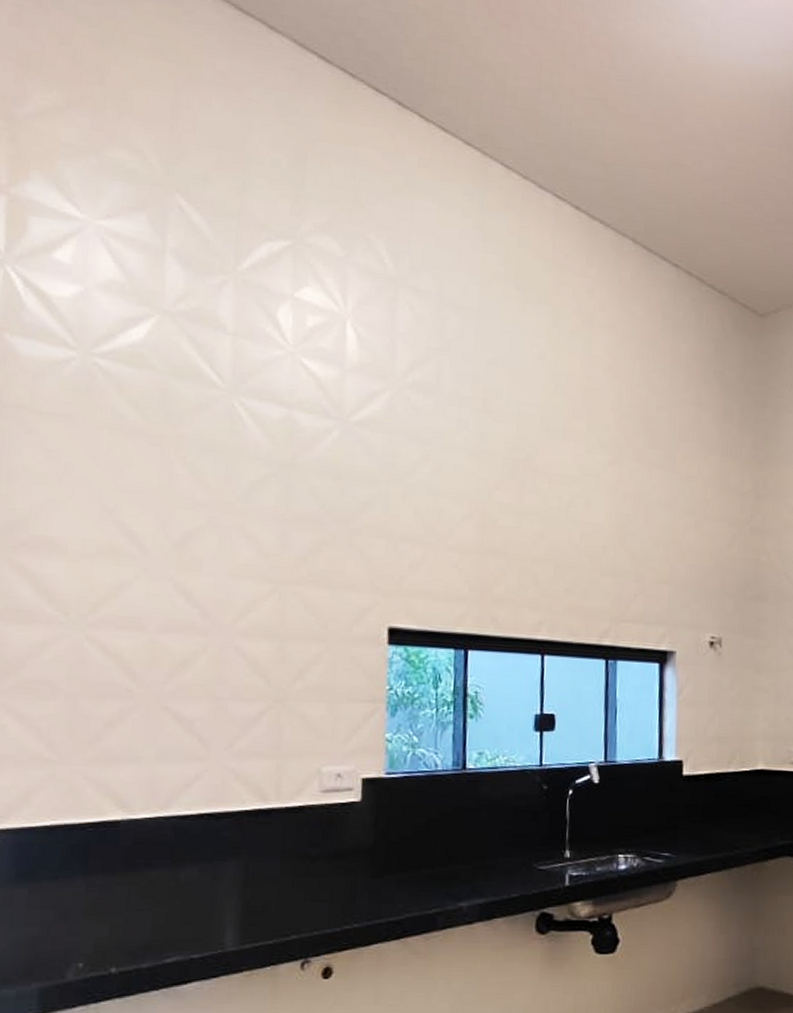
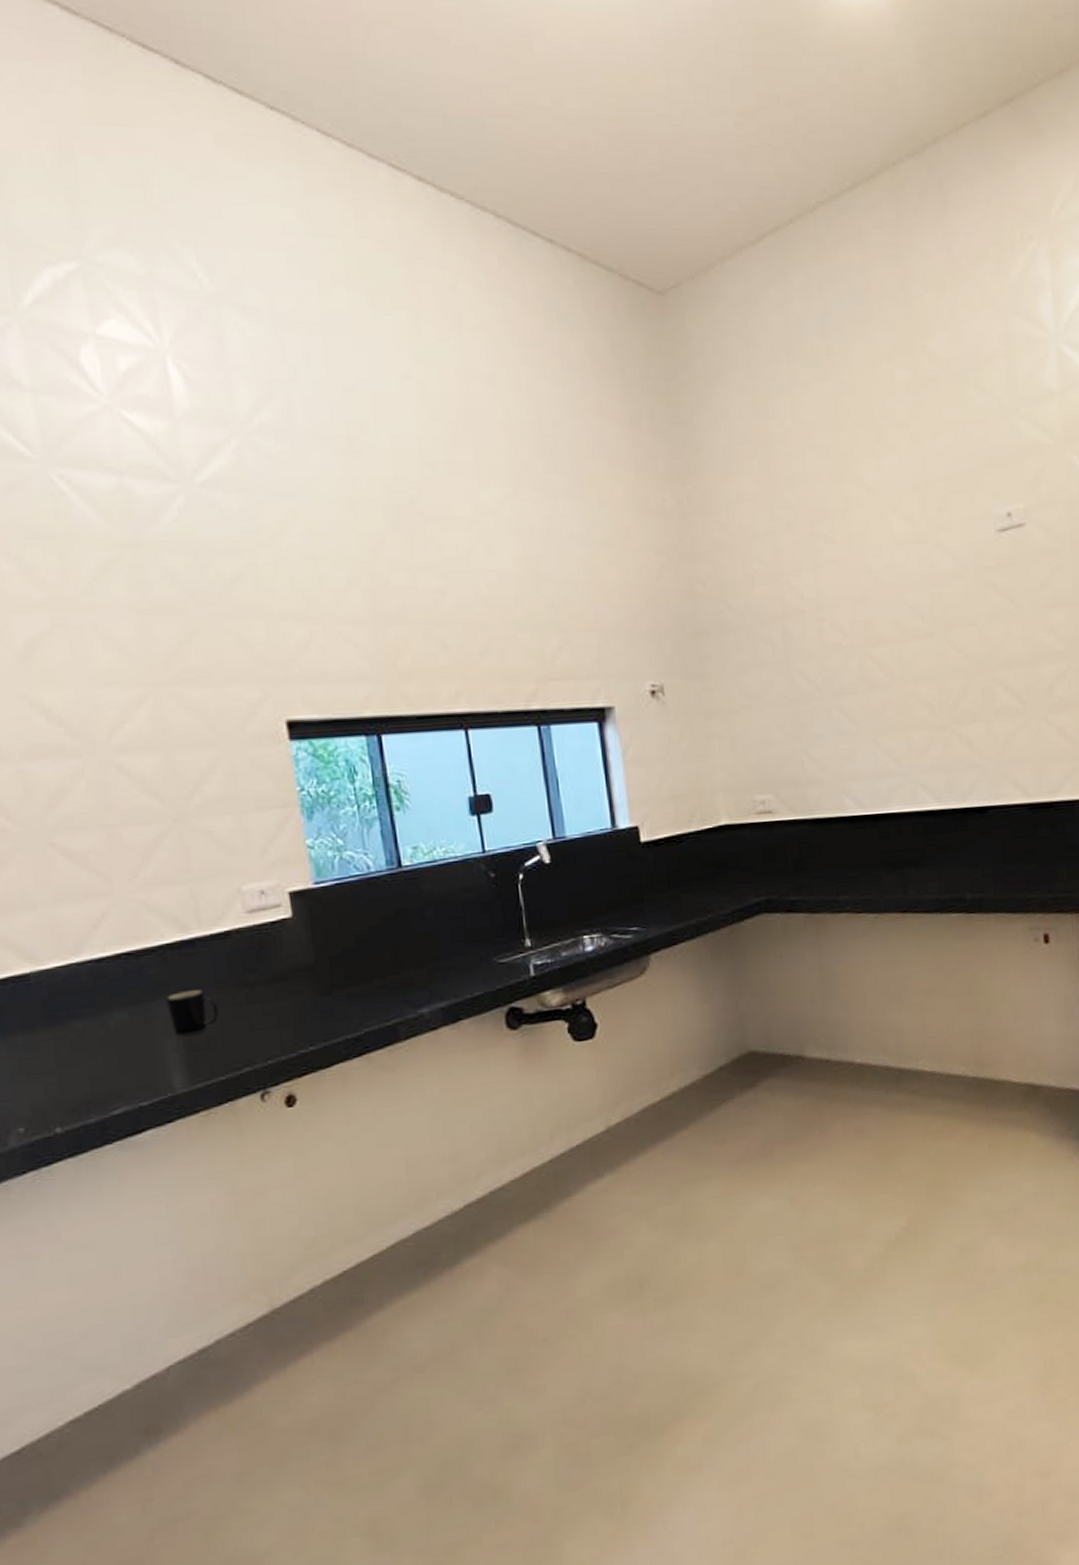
mug: none [234,856,279,899] -> present [166,989,219,1038]

